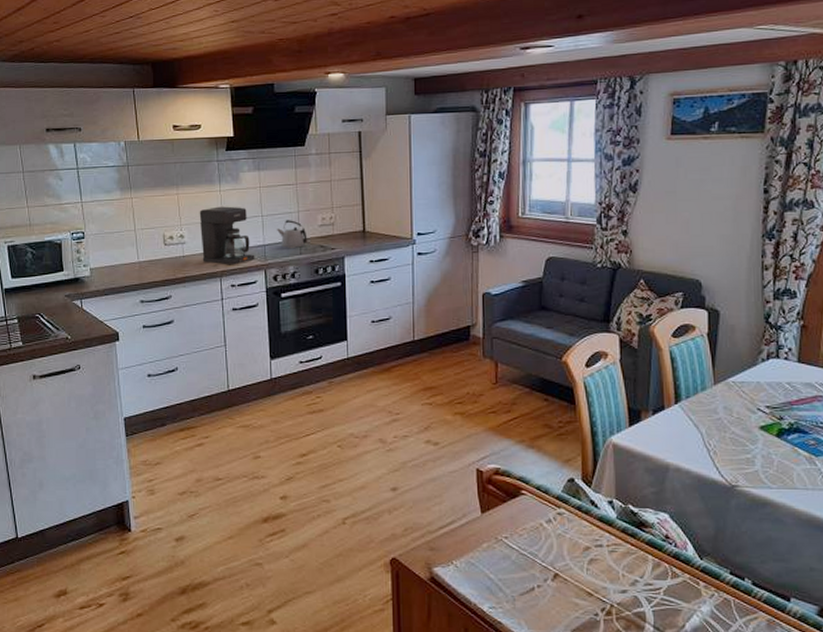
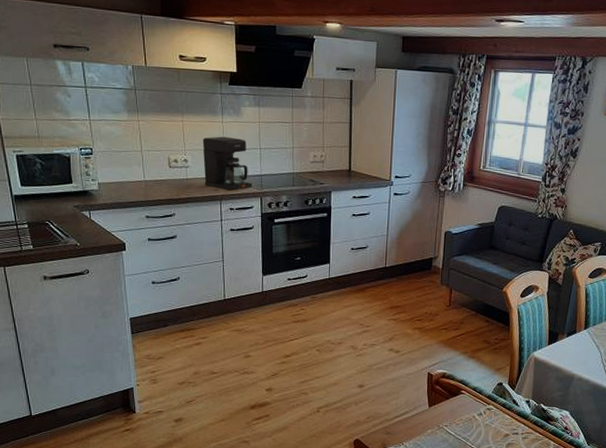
kettle: present [277,220,308,249] -> none [273,154,300,181]

